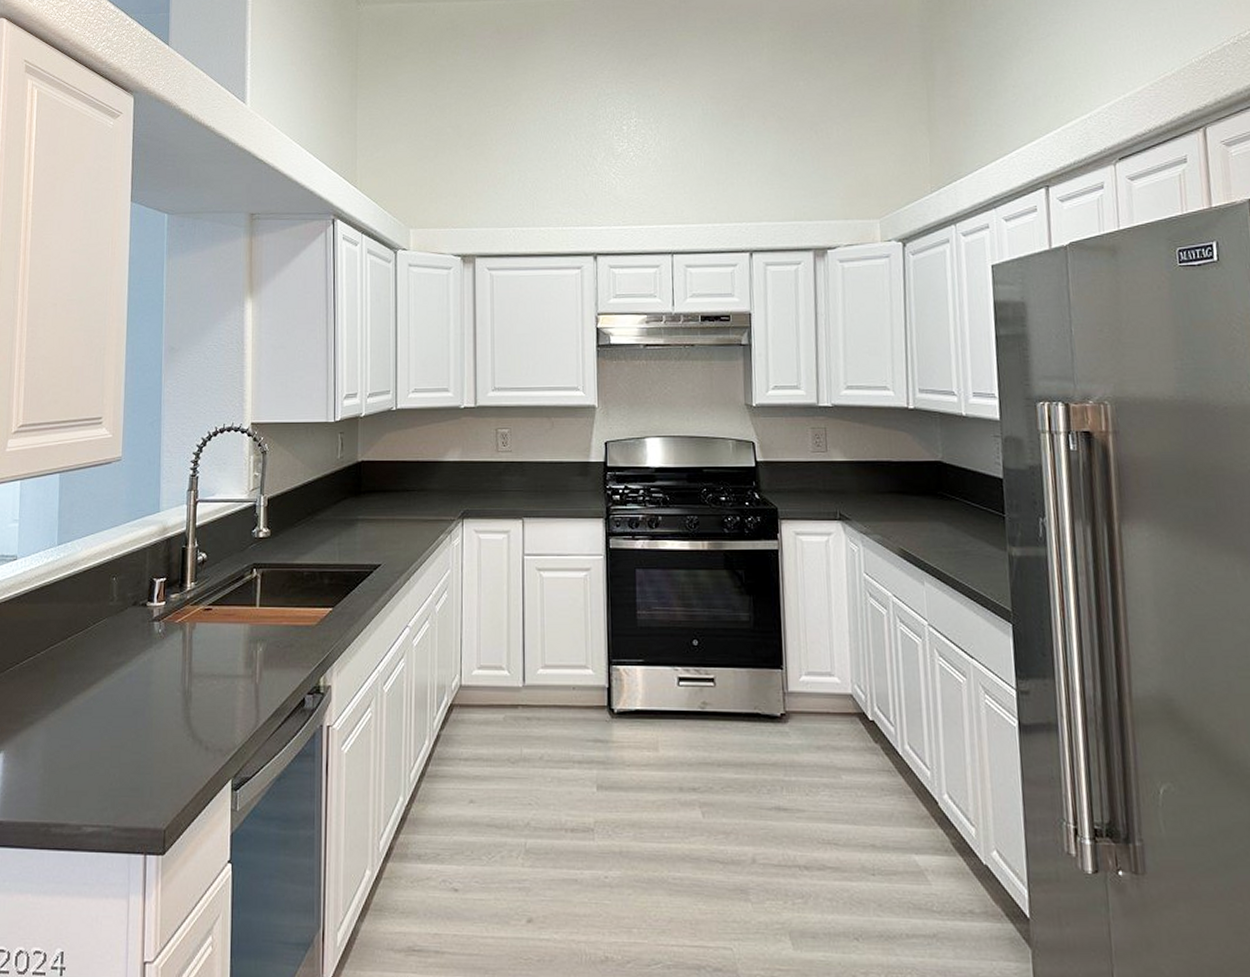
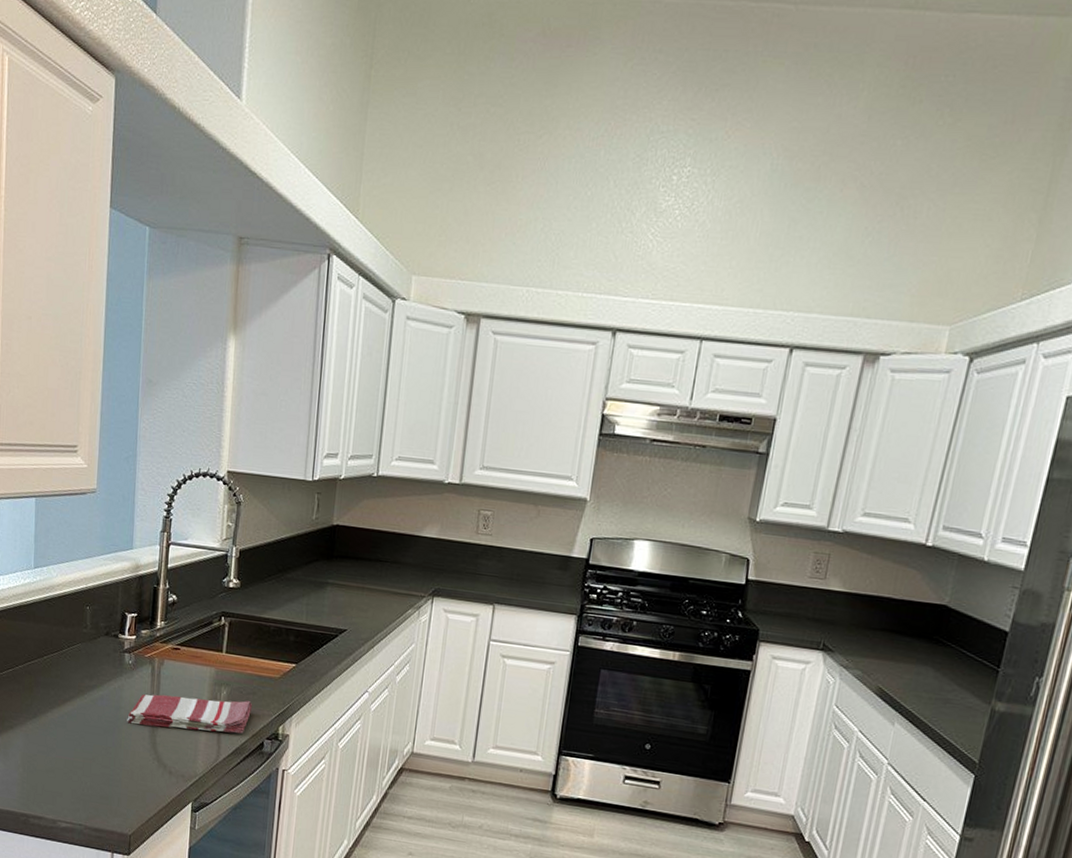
dish towel: none [158,655,290,699] -> present [127,694,252,734]

